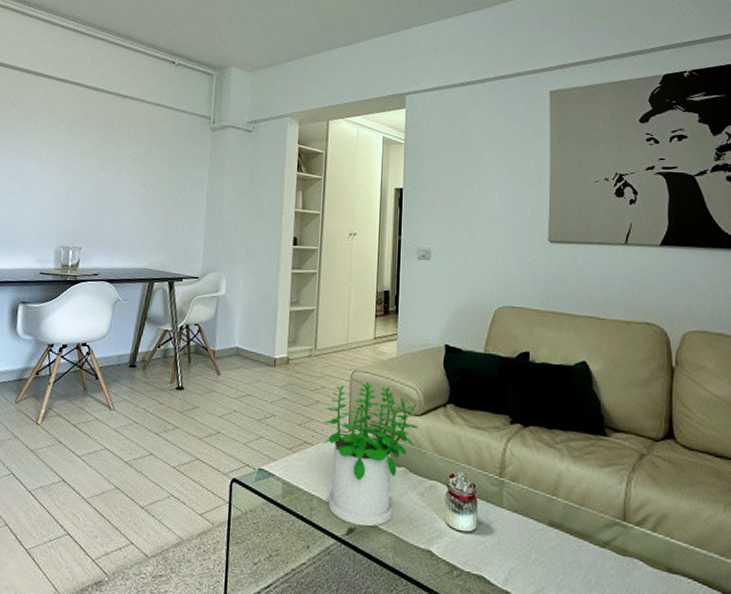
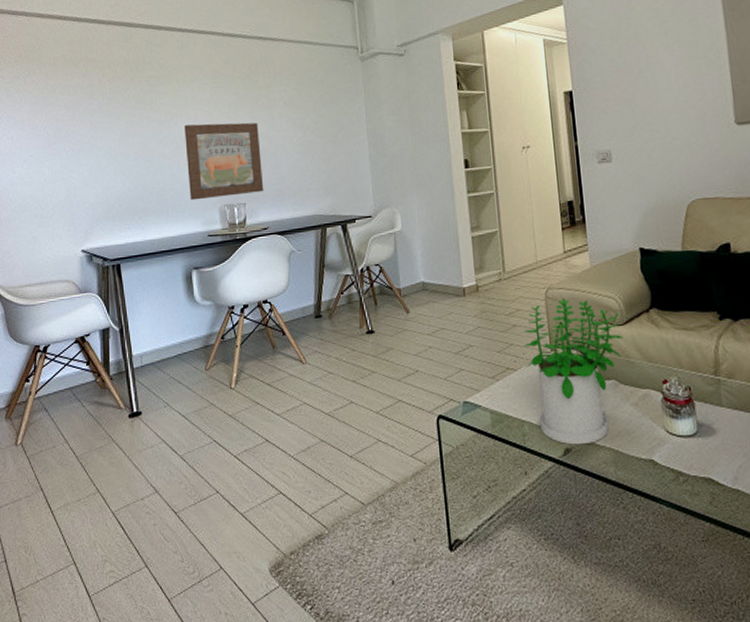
wall art: none [29,166,106,239] -> present [184,122,264,201]

